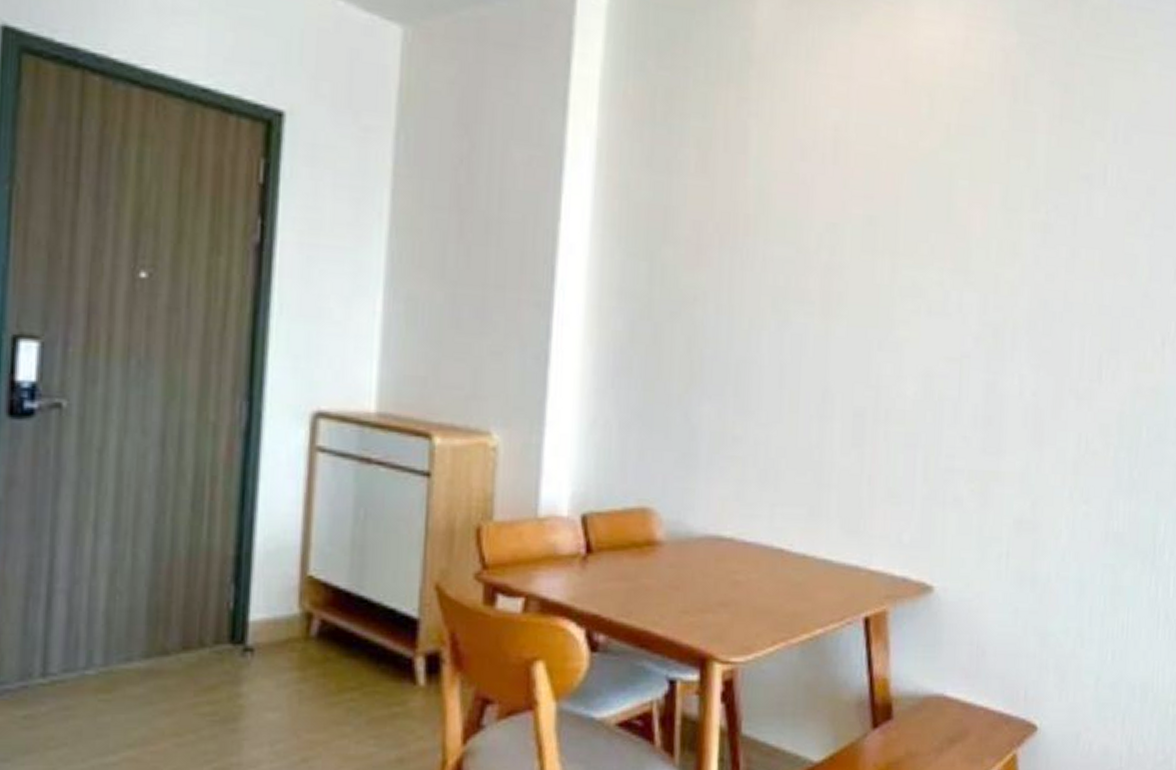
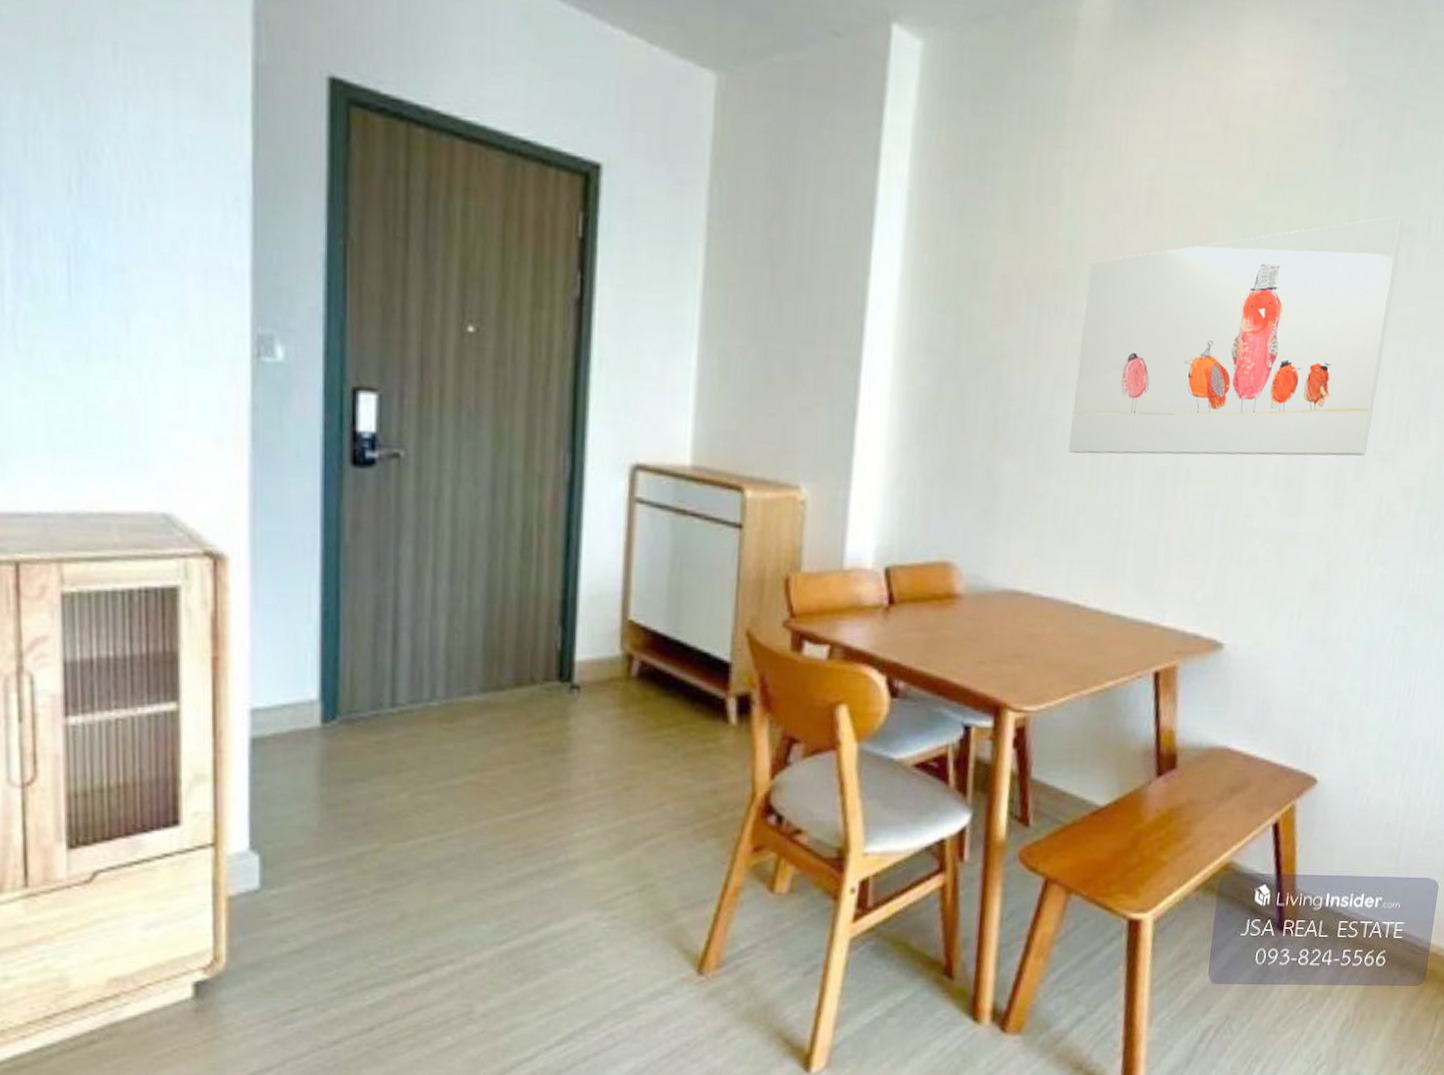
wall art: none [766,163,1082,396] -> present [1068,214,1406,456]

